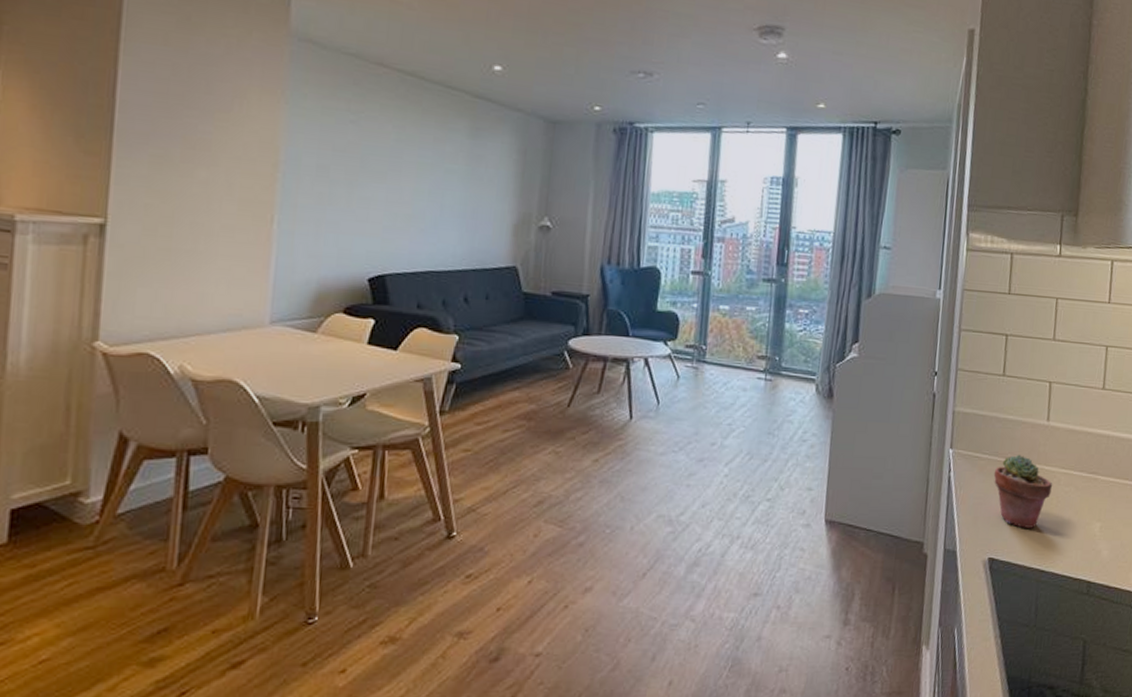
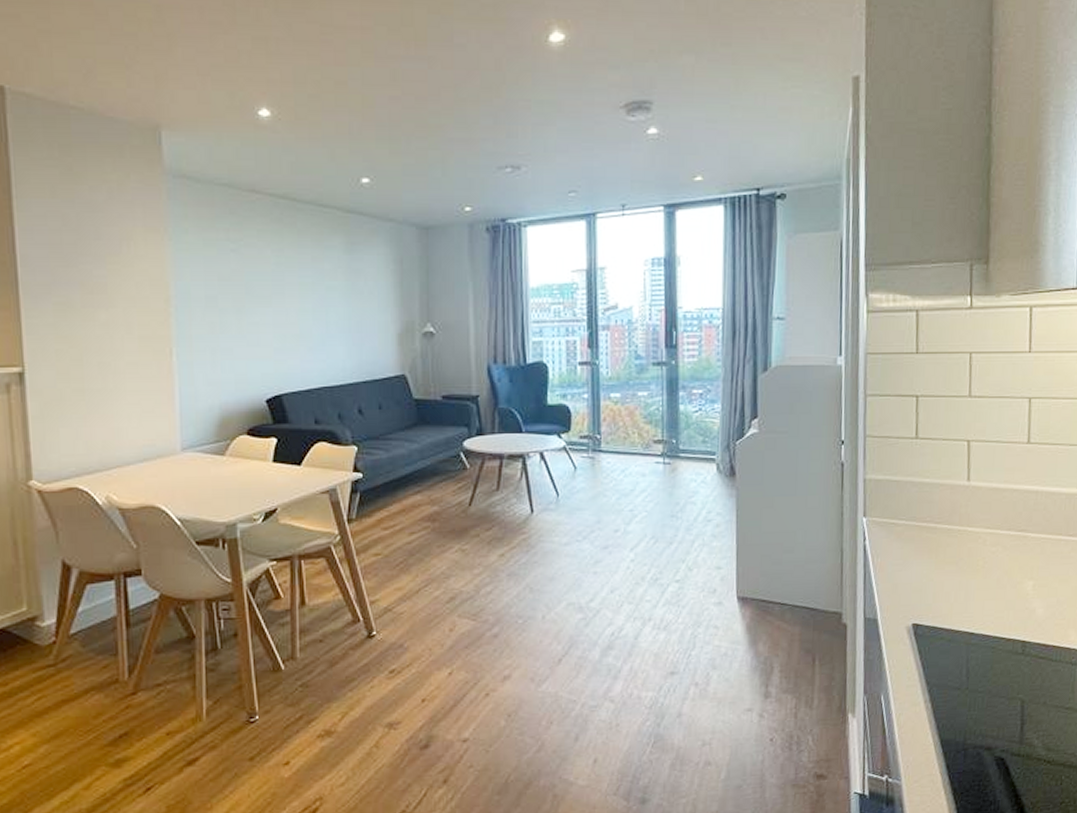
potted succulent: present [993,454,1053,528] -> none [912,517,978,592]

